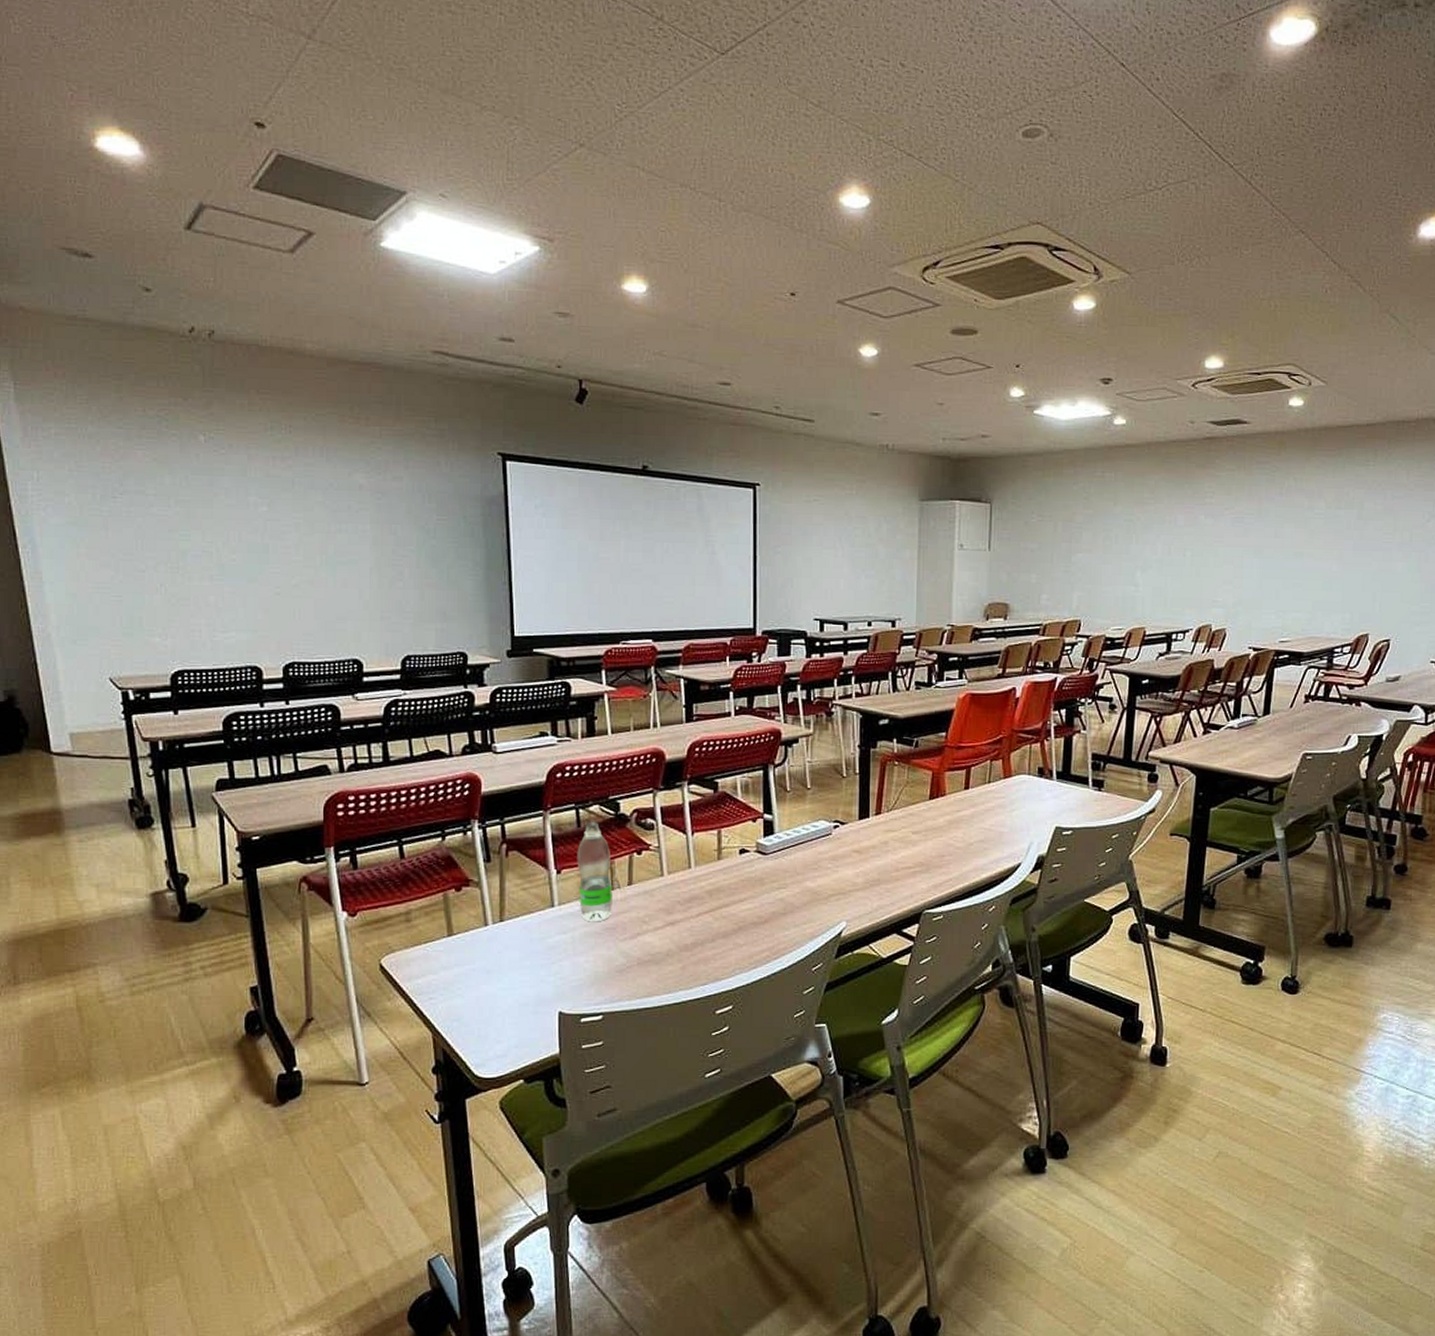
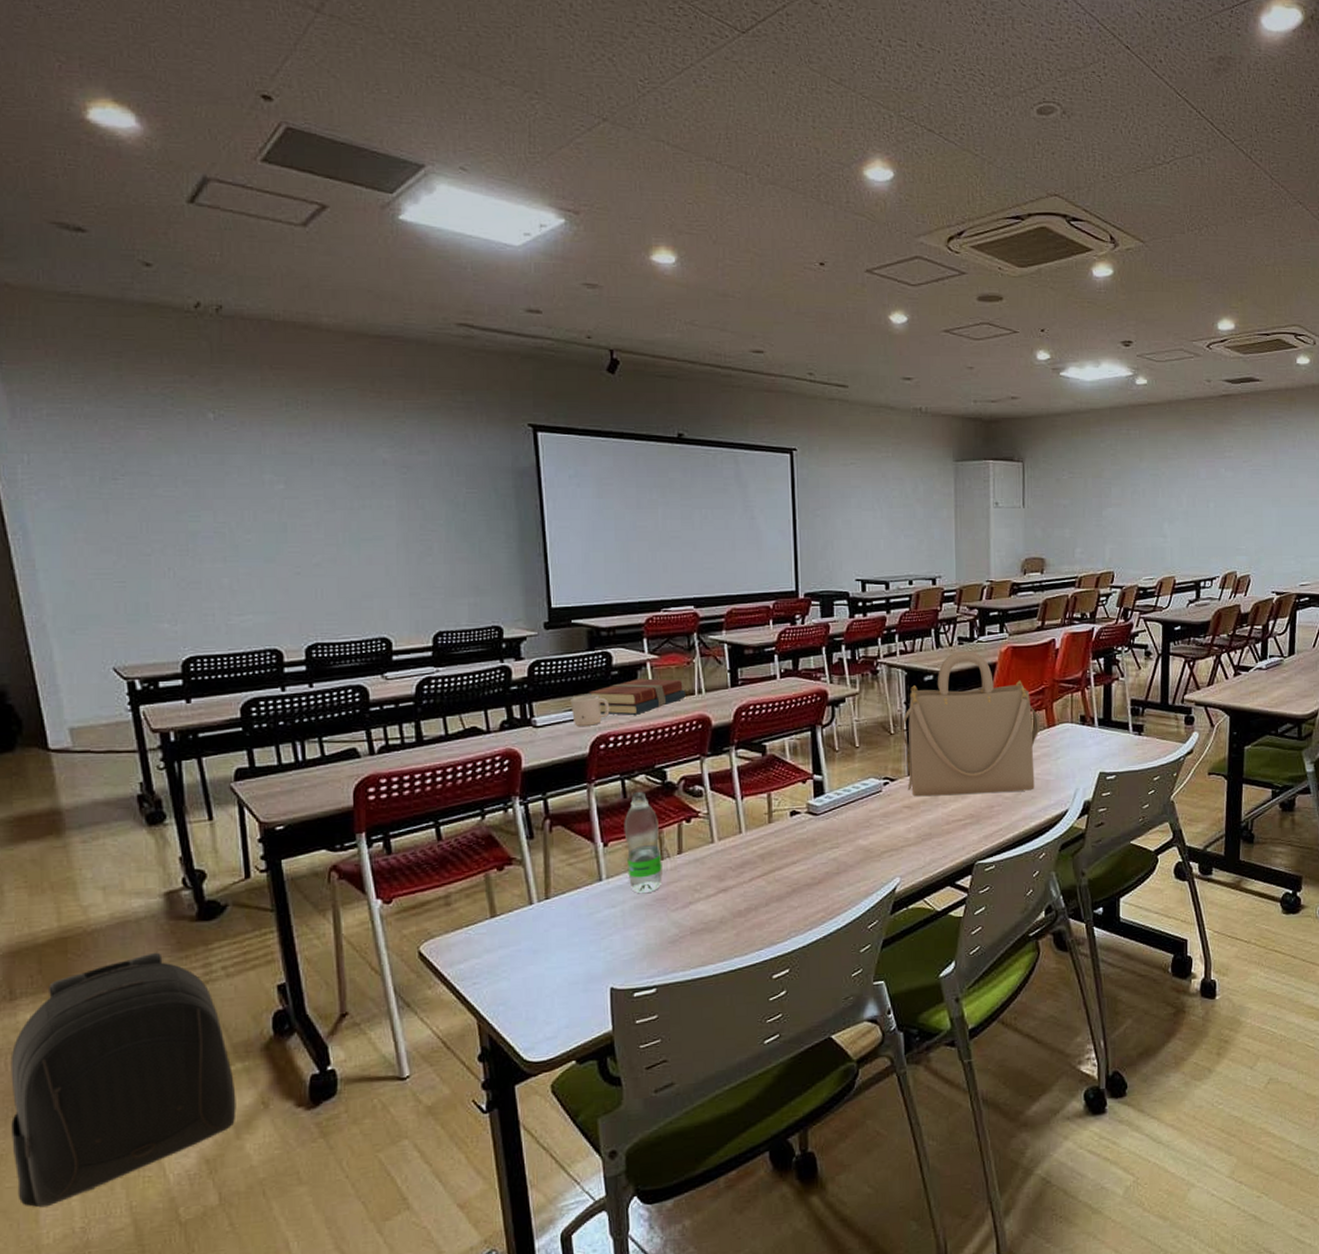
backpack: none [13,949,211,1178] -> present [10,952,236,1208]
mug: none [530,724,567,754] -> present [570,694,610,726]
books: none [547,710,641,746] -> present [589,678,686,715]
handbag: none [854,696,995,842] -> present [902,651,1040,797]

